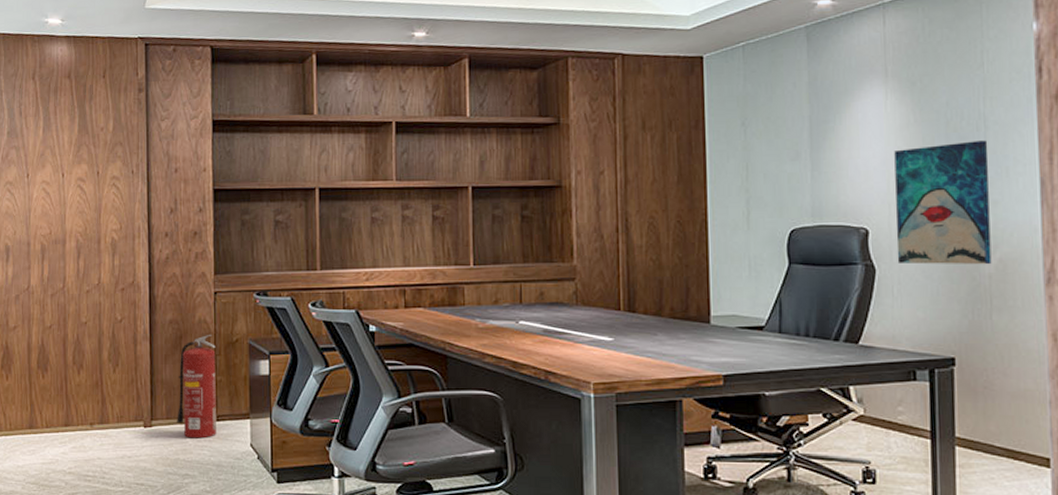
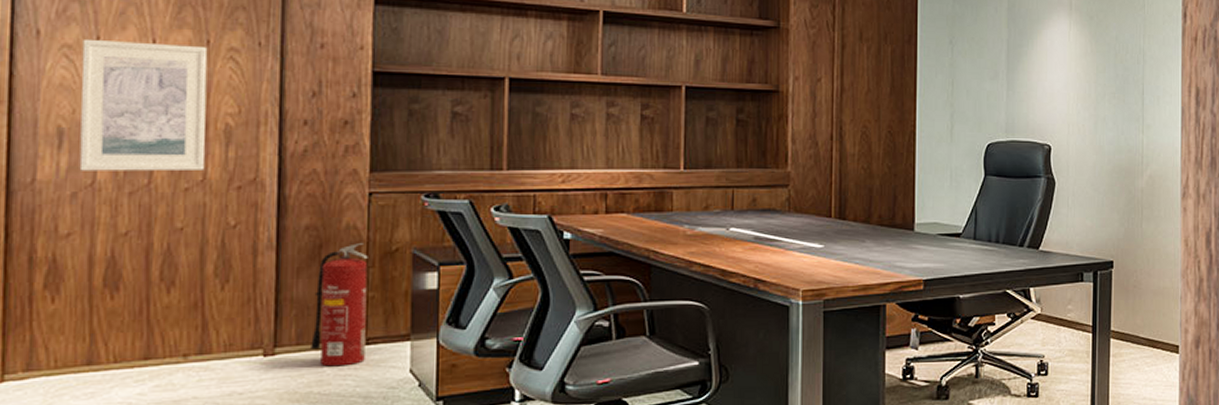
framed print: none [18,176,99,278] -> present [79,38,208,172]
wall art: present [894,140,992,265] -> none [1073,72,1145,180]

